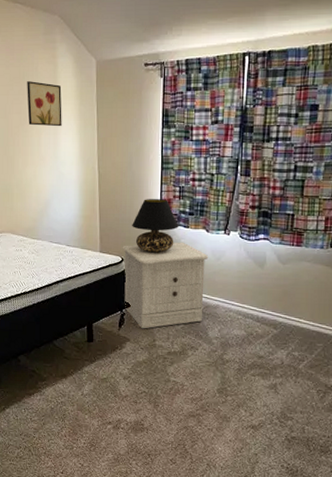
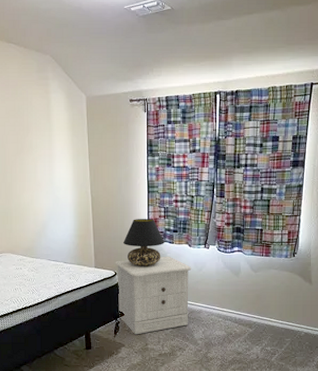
wall art: present [27,81,62,127] -> none [22,114,56,155]

